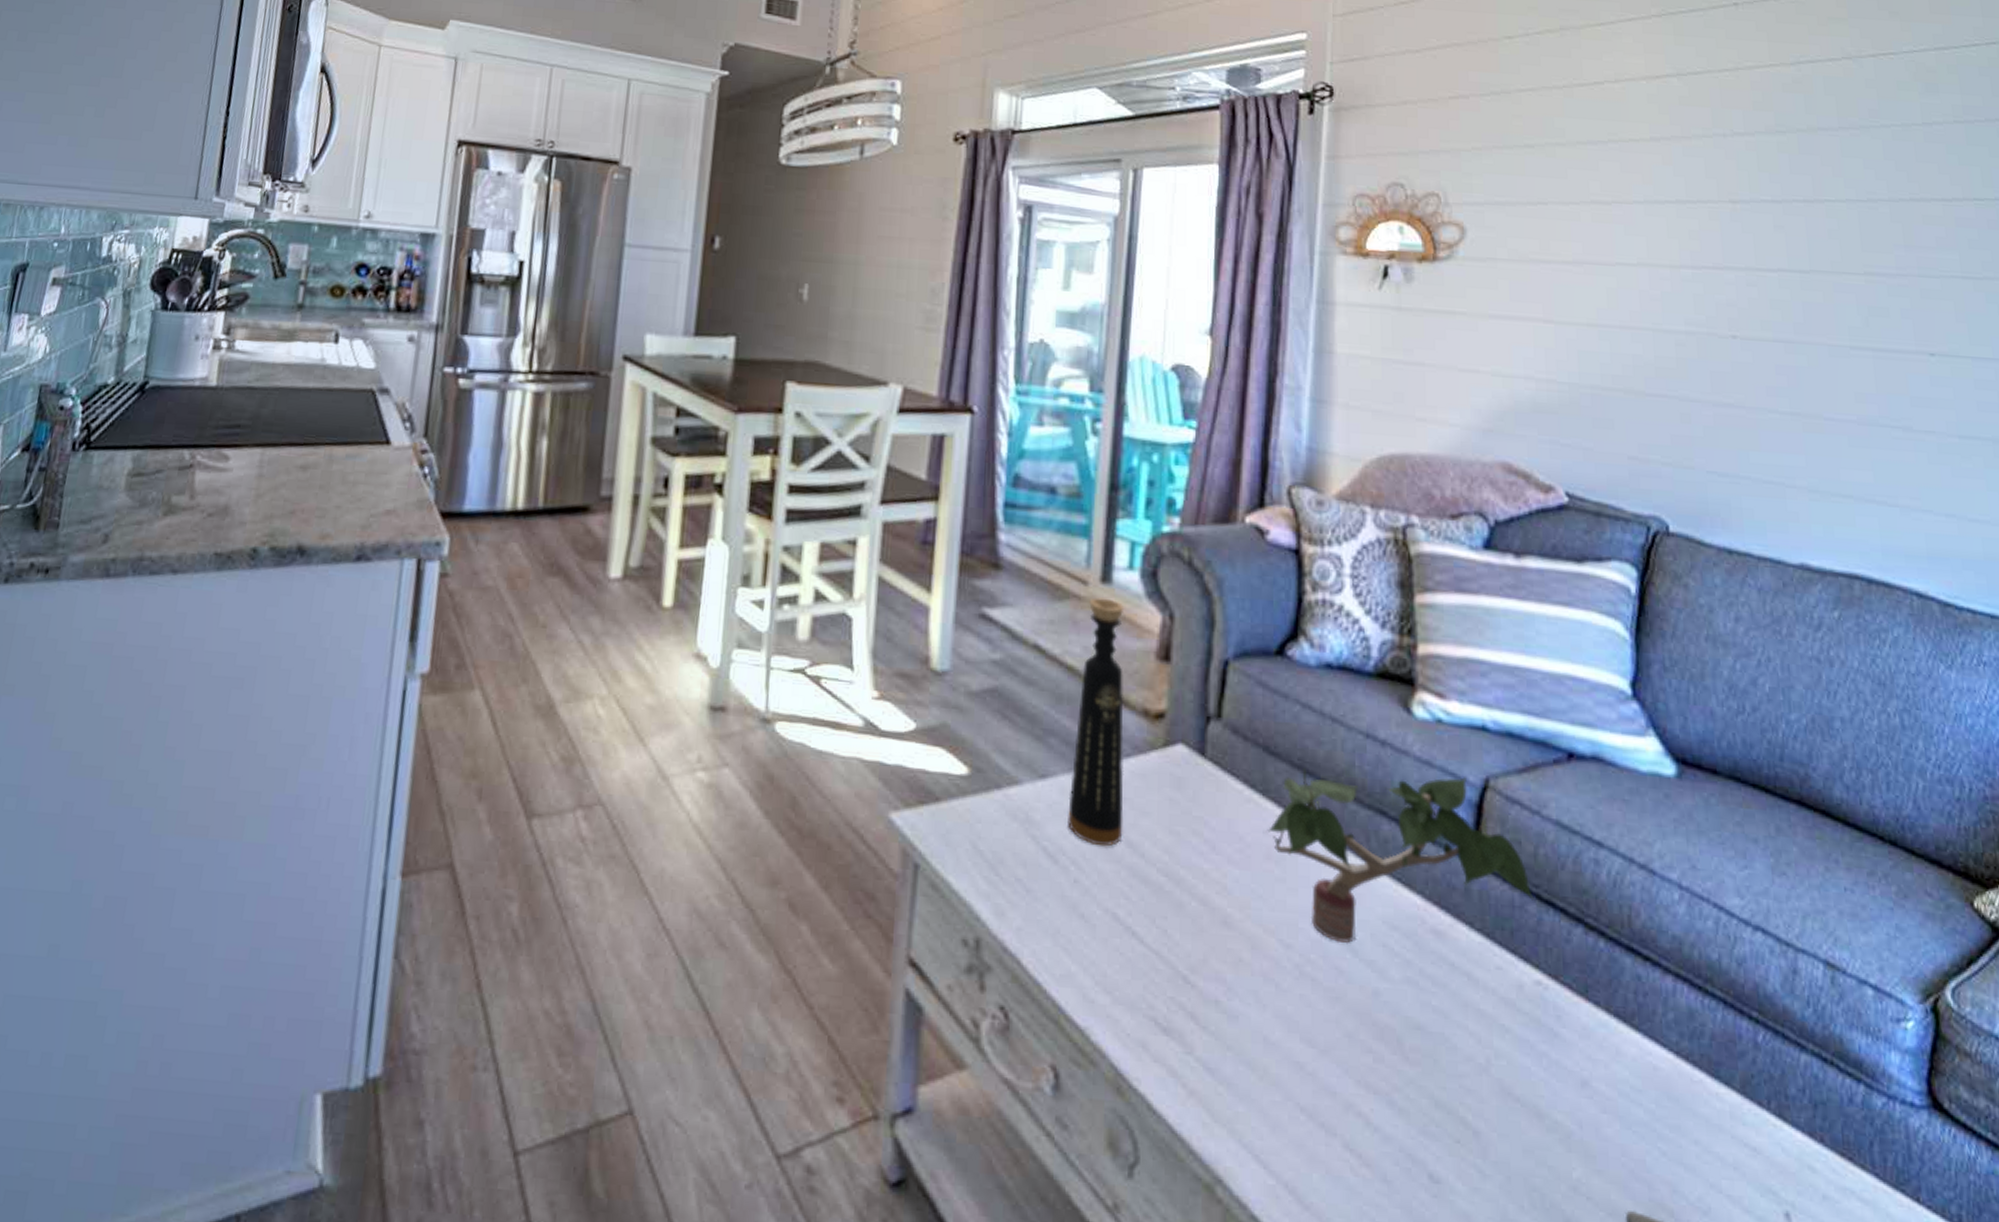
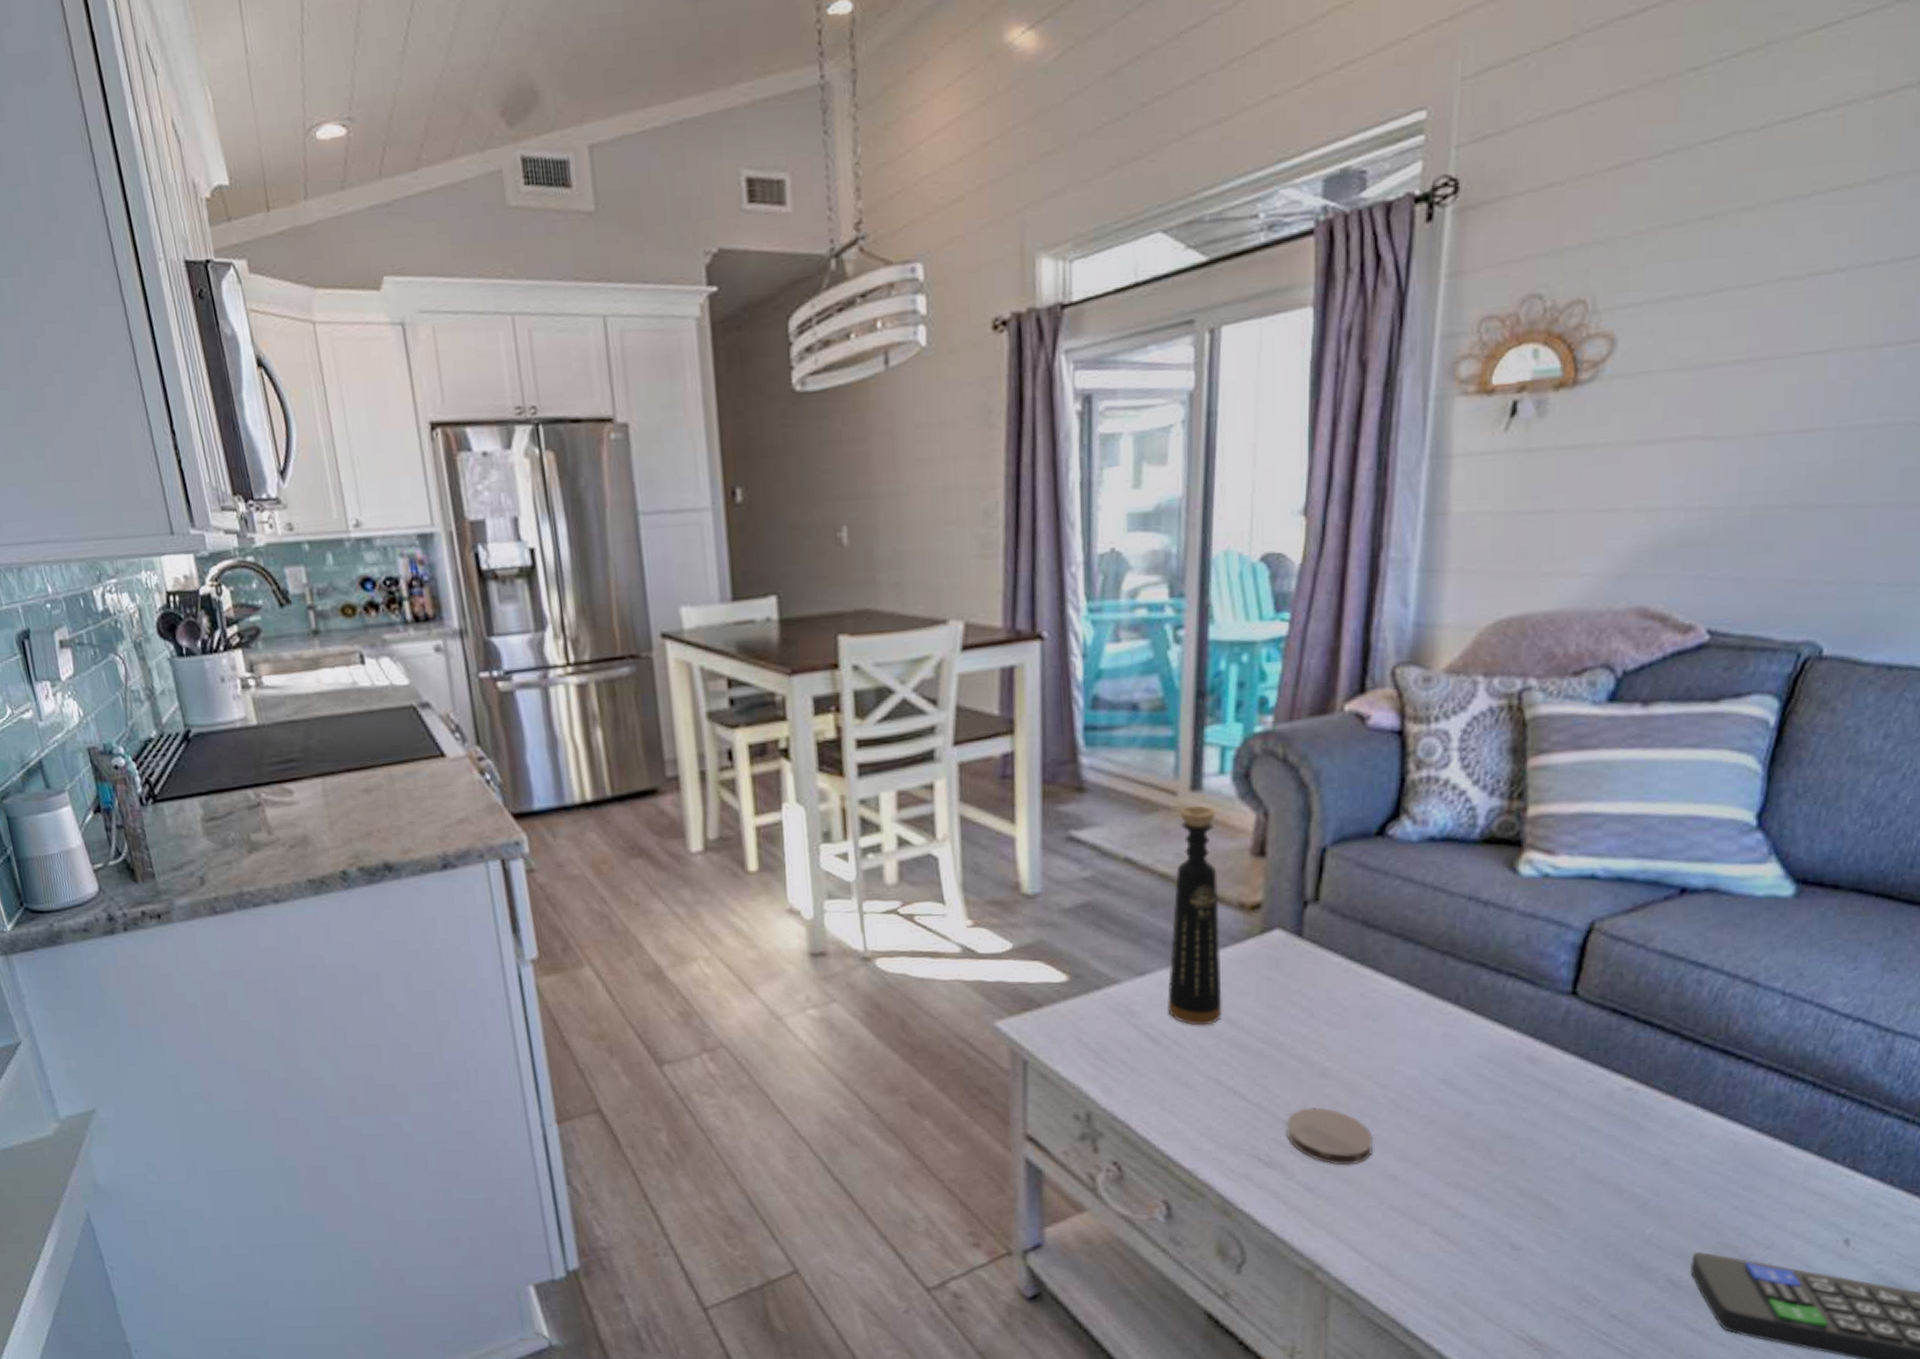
coaster: none [1186,963,1278,1044] -> present [1287,1107,1374,1166]
potted plant: present [1267,767,1536,944] -> none [1365,923,1633,1079]

